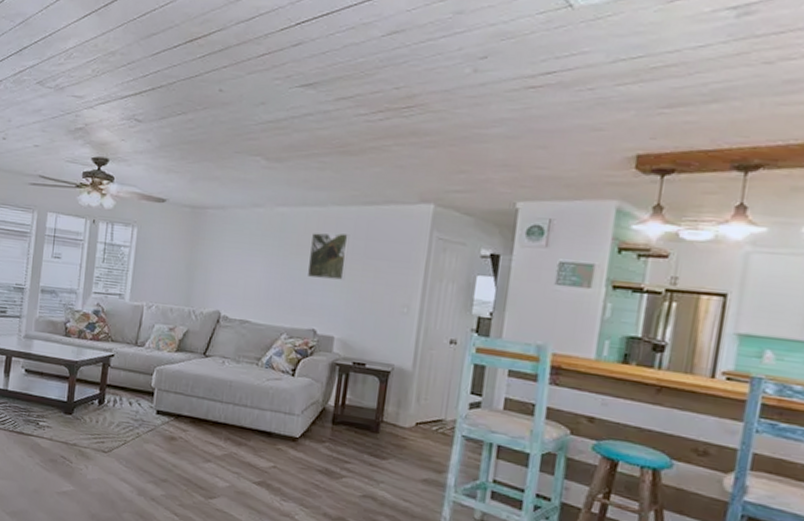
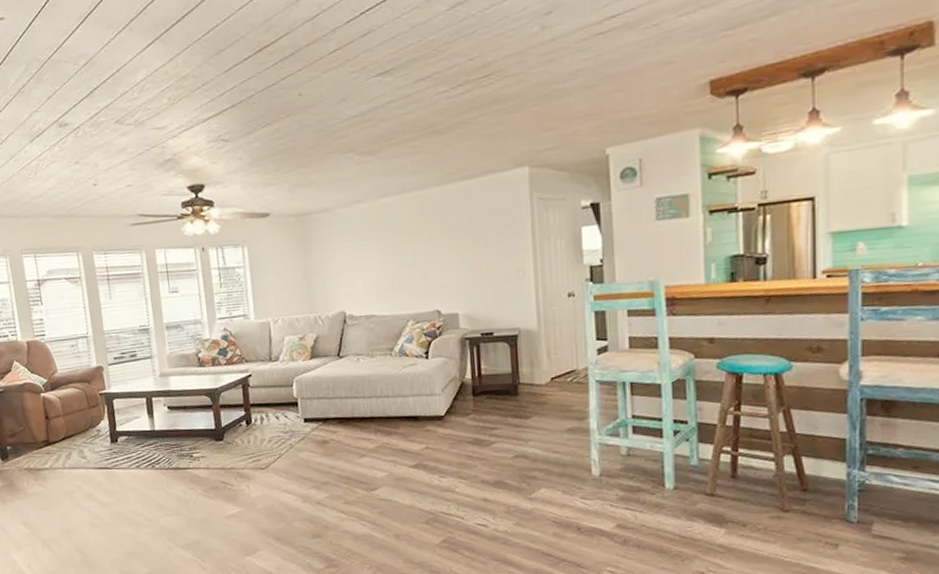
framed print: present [307,233,350,280] -> none [418,212,458,260]

